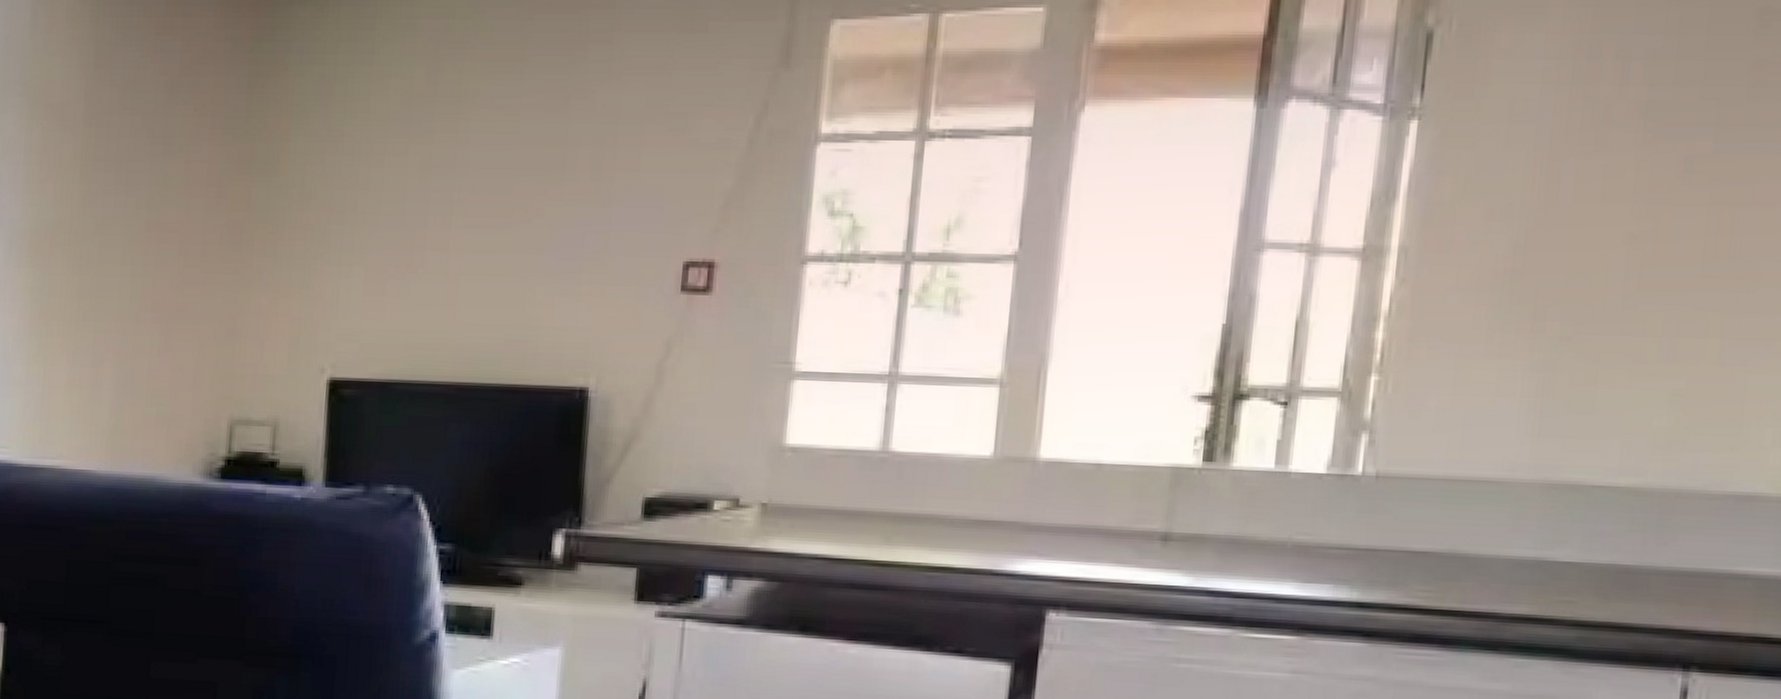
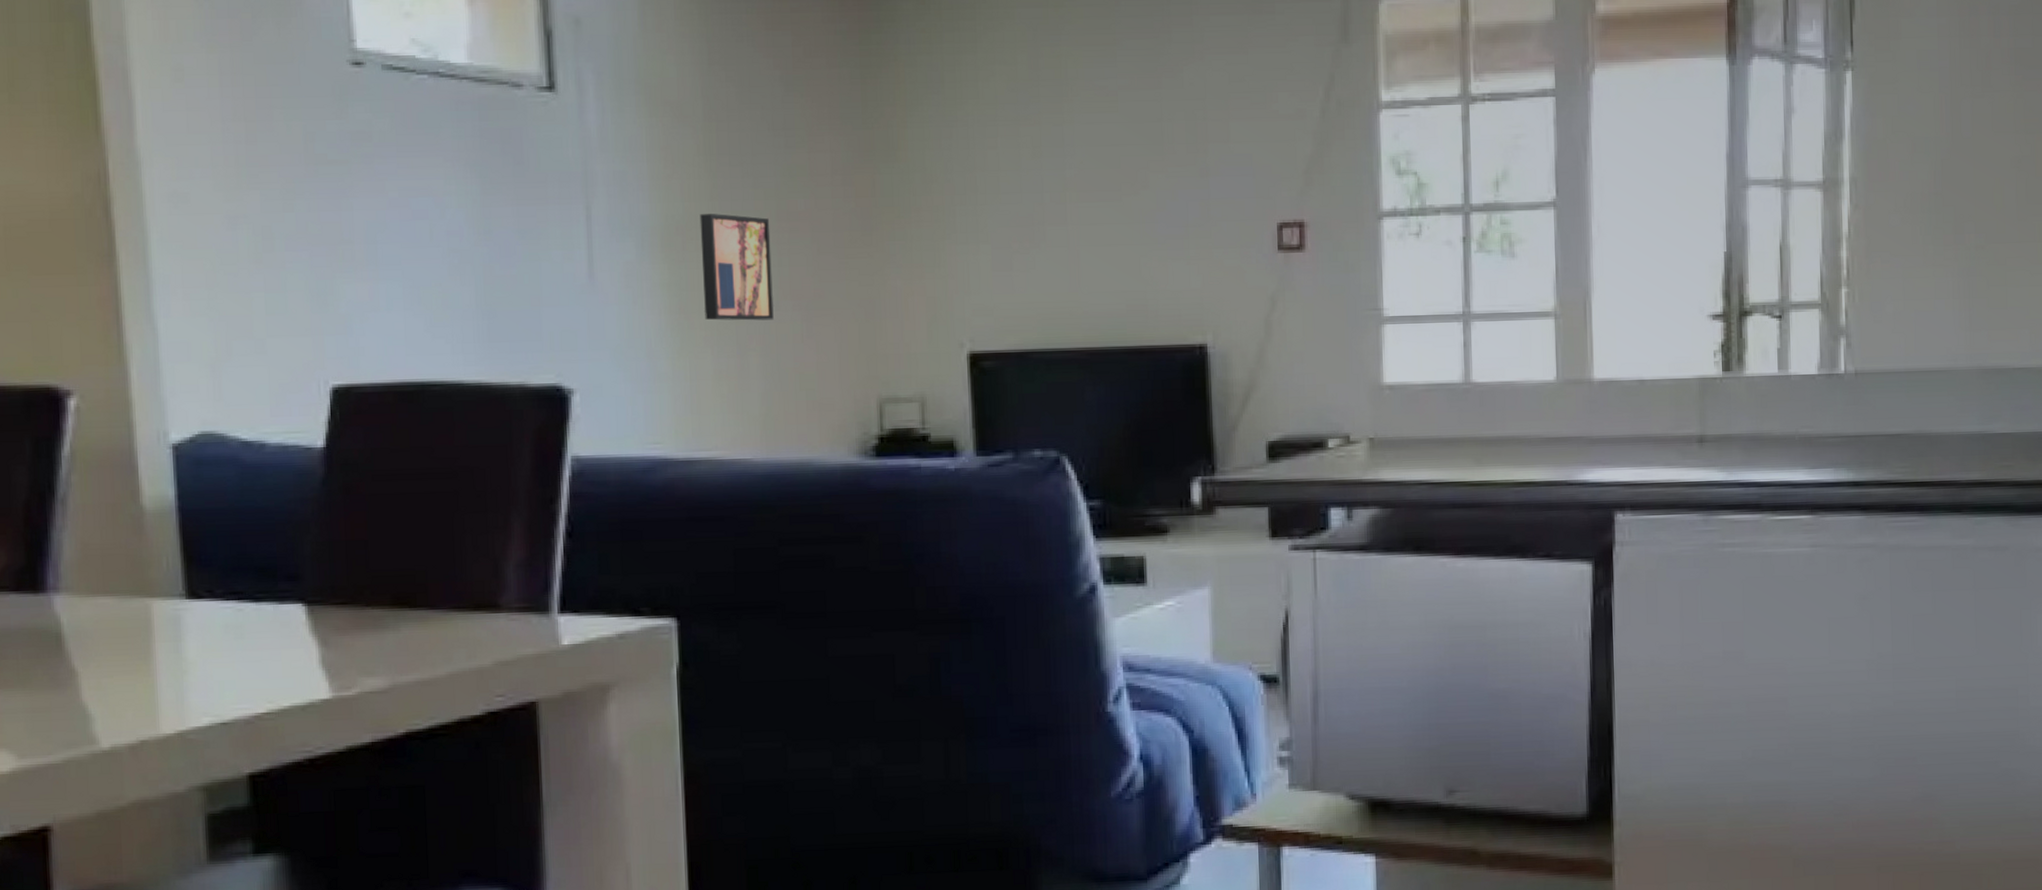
wall art: none [64,220,139,332] -> present [699,214,774,321]

